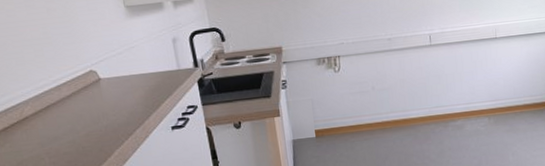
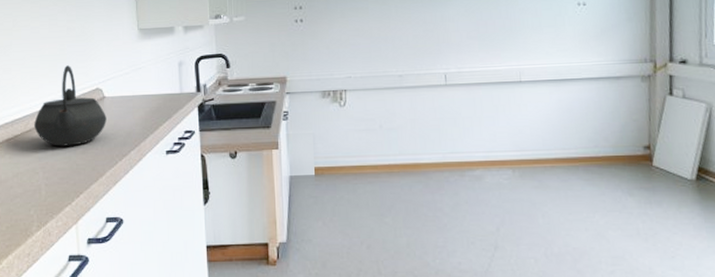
kettle: none [29,49,107,132] -> present [34,65,106,147]

